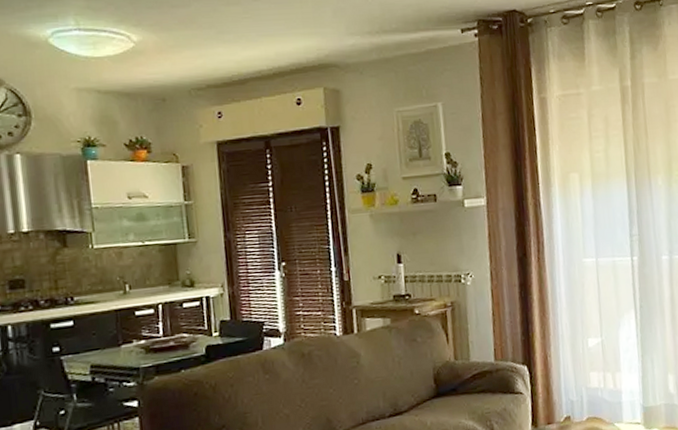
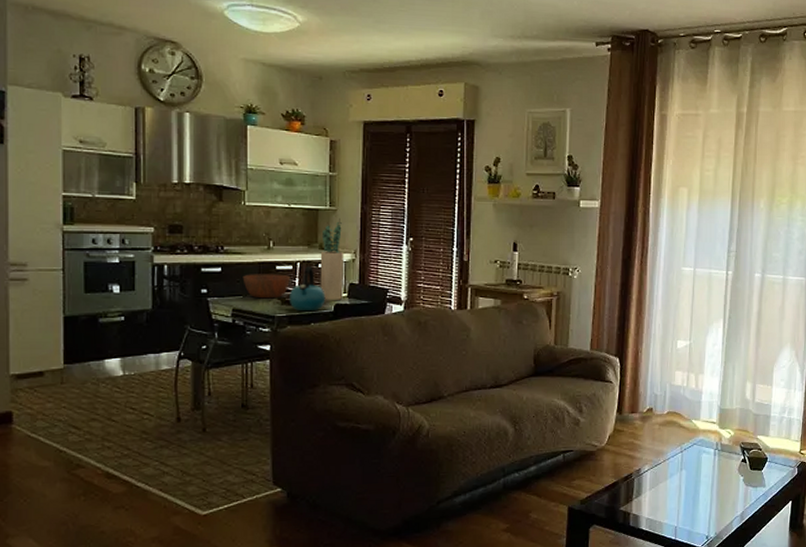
bowl: none [98,320,154,351] -> present [242,274,291,299]
kettle: none [153,307,195,359] -> present [289,266,326,312]
vase: none [183,250,214,344] -> present [320,218,344,301]

